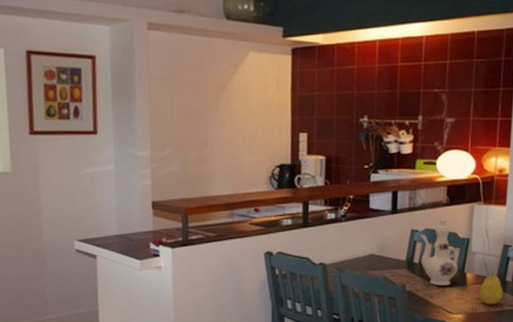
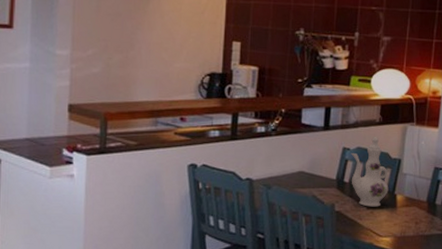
fruit: present [479,272,504,305] -> none [409,195,433,228]

